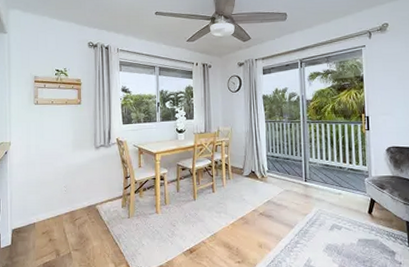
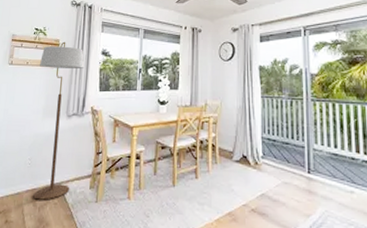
floor lamp: none [63,81,107,220] -> present [33,41,85,200]

